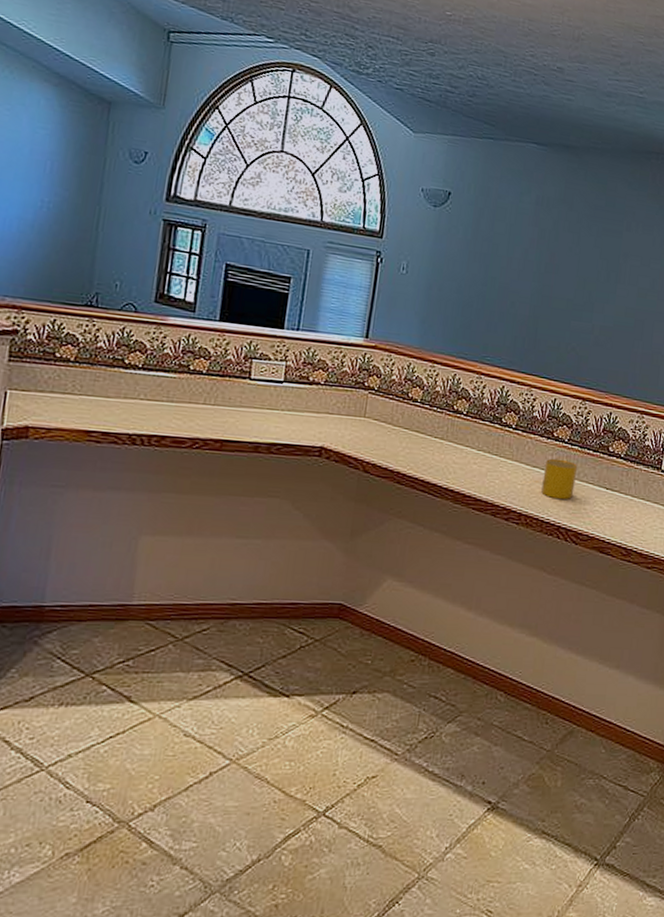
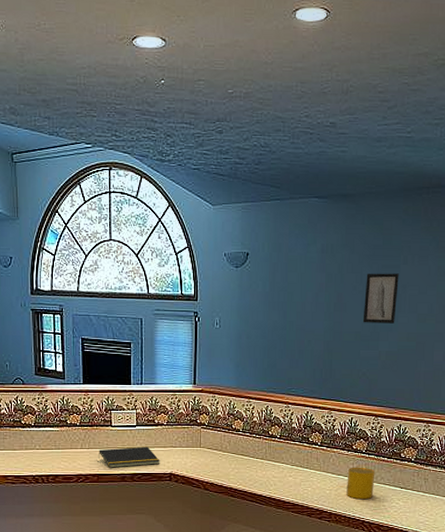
notepad: none [226,407,310,435] -> present [99,446,160,468]
wall art: none [576,235,621,295] -> present [362,273,399,324]

